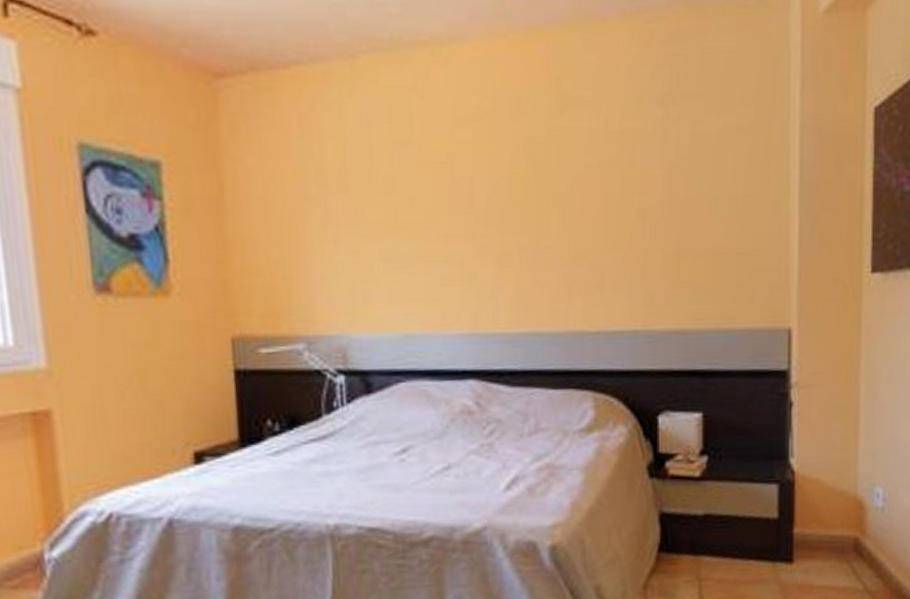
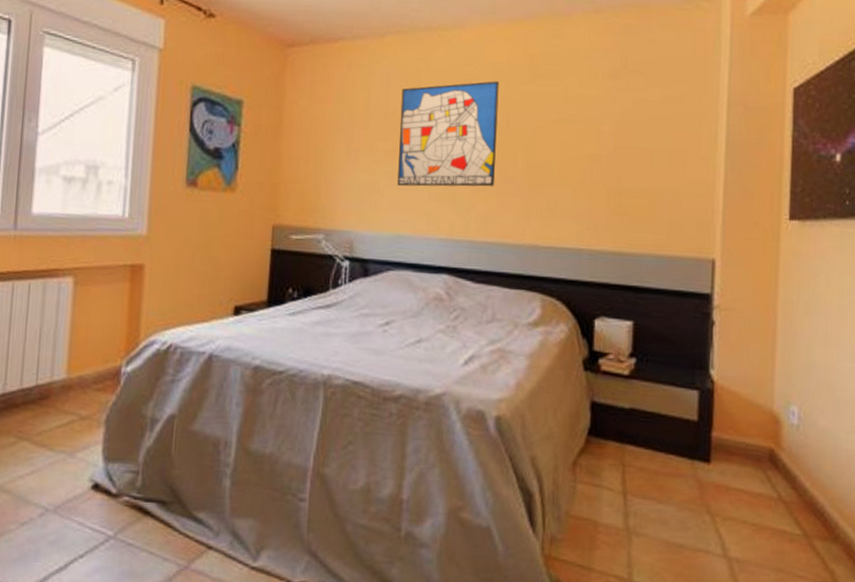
wall art: none [388,115,525,268] -> present [397,81,500,187]

